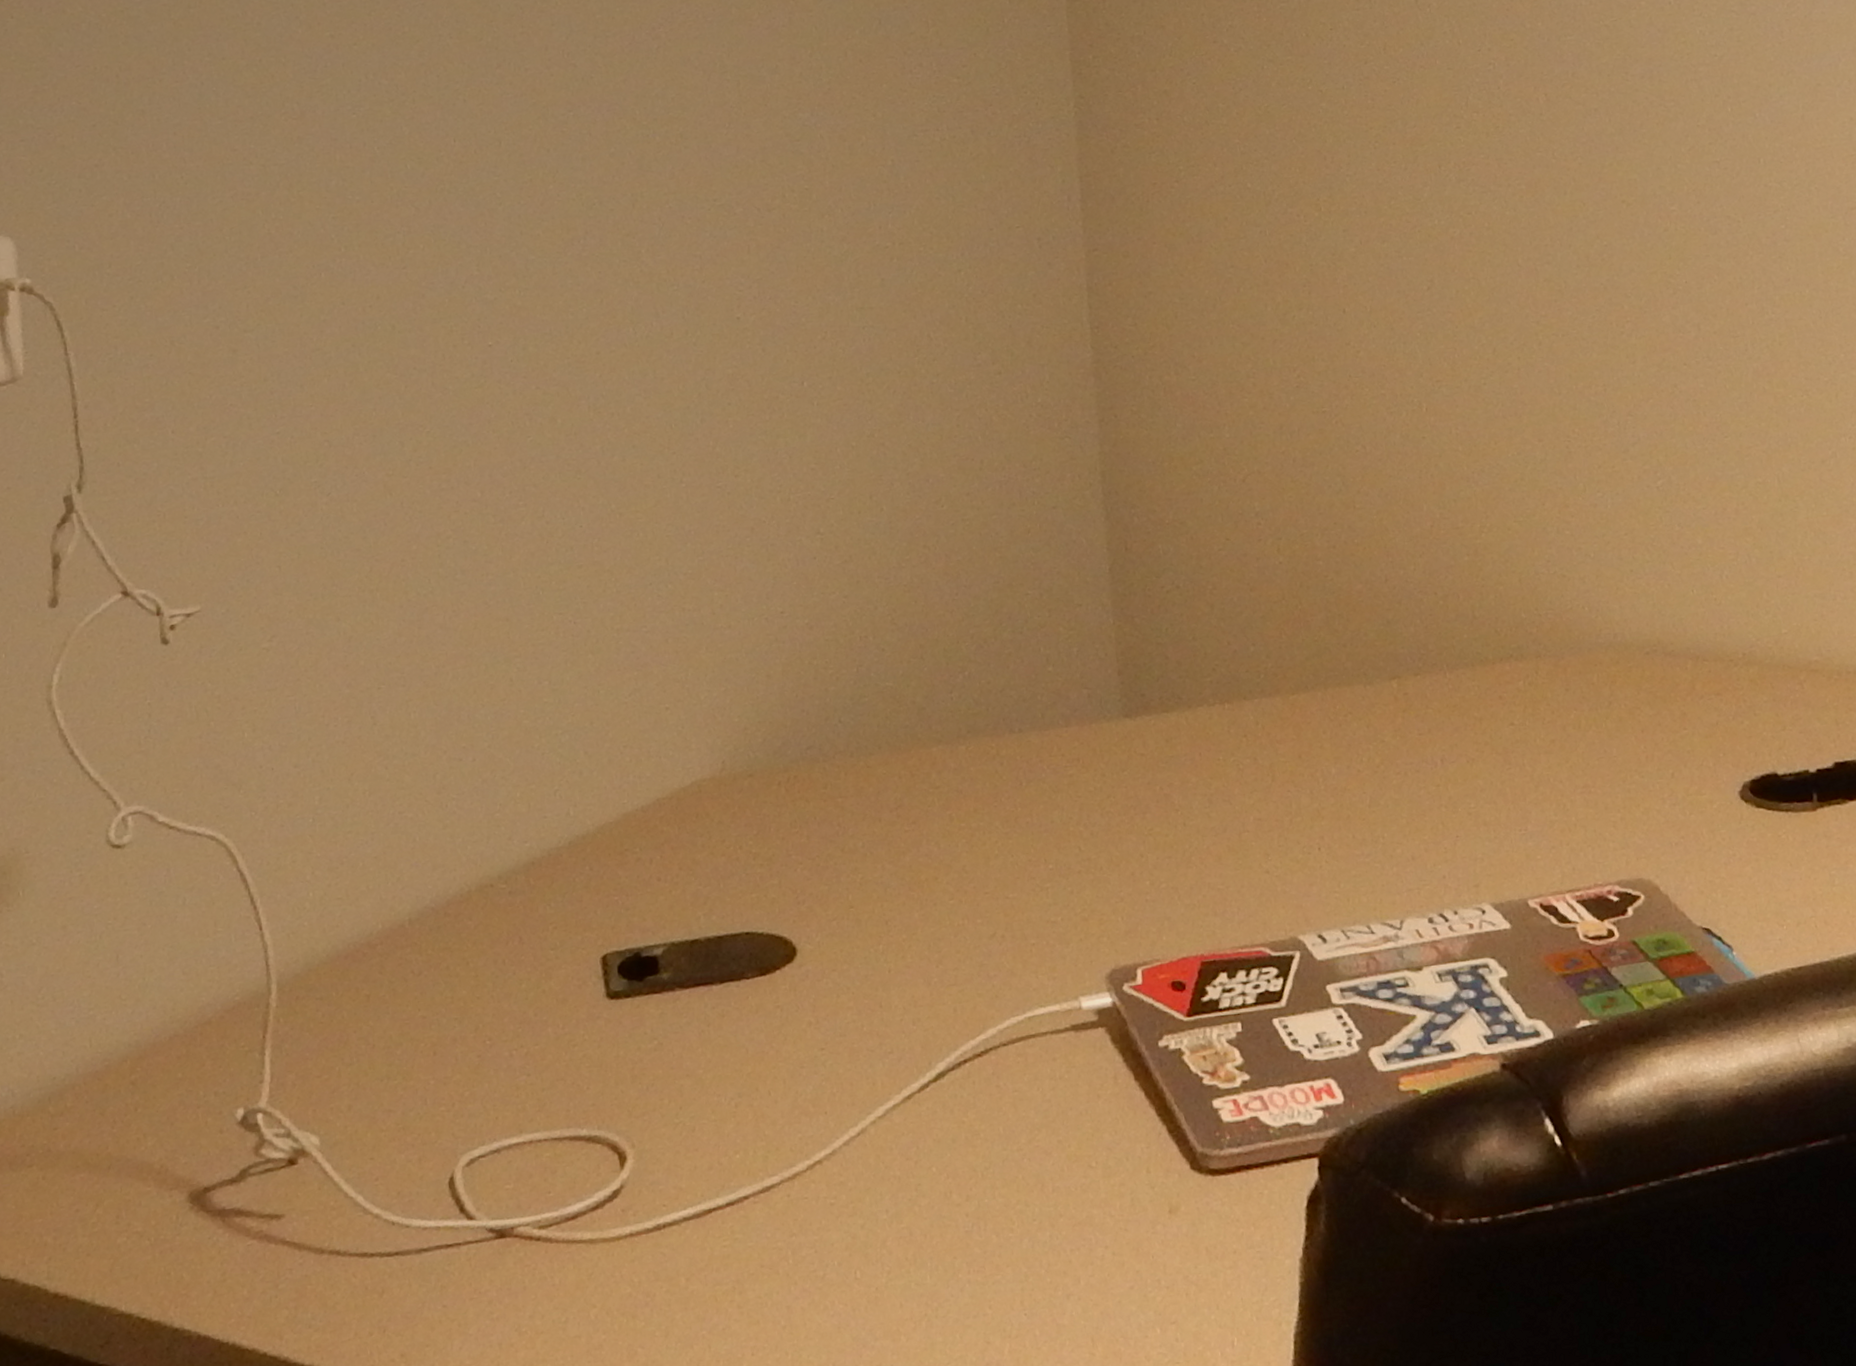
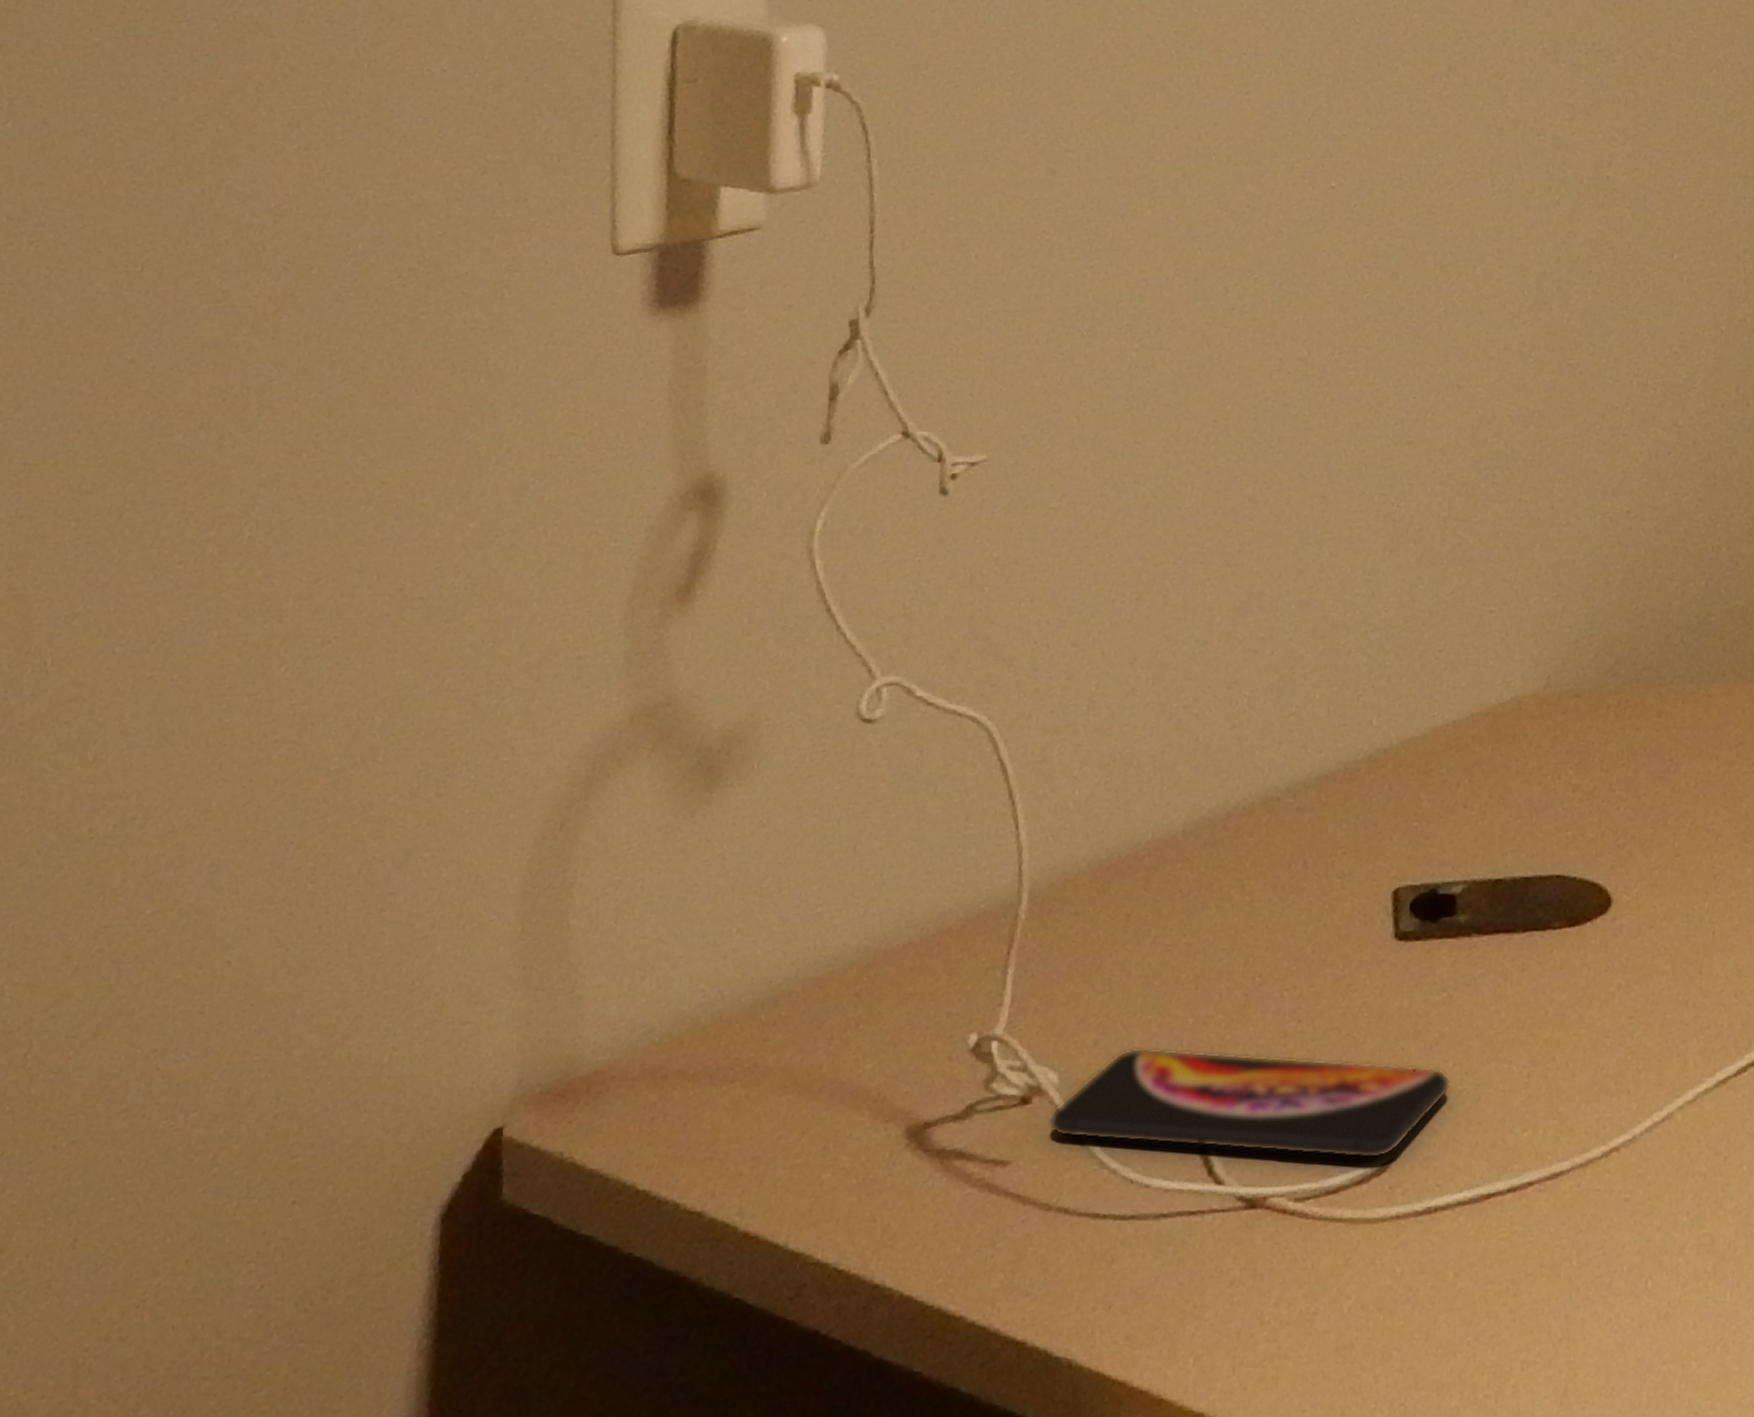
smartphone: none [314,1105,669,1191] -> present [1049,1048,1452,1160]

